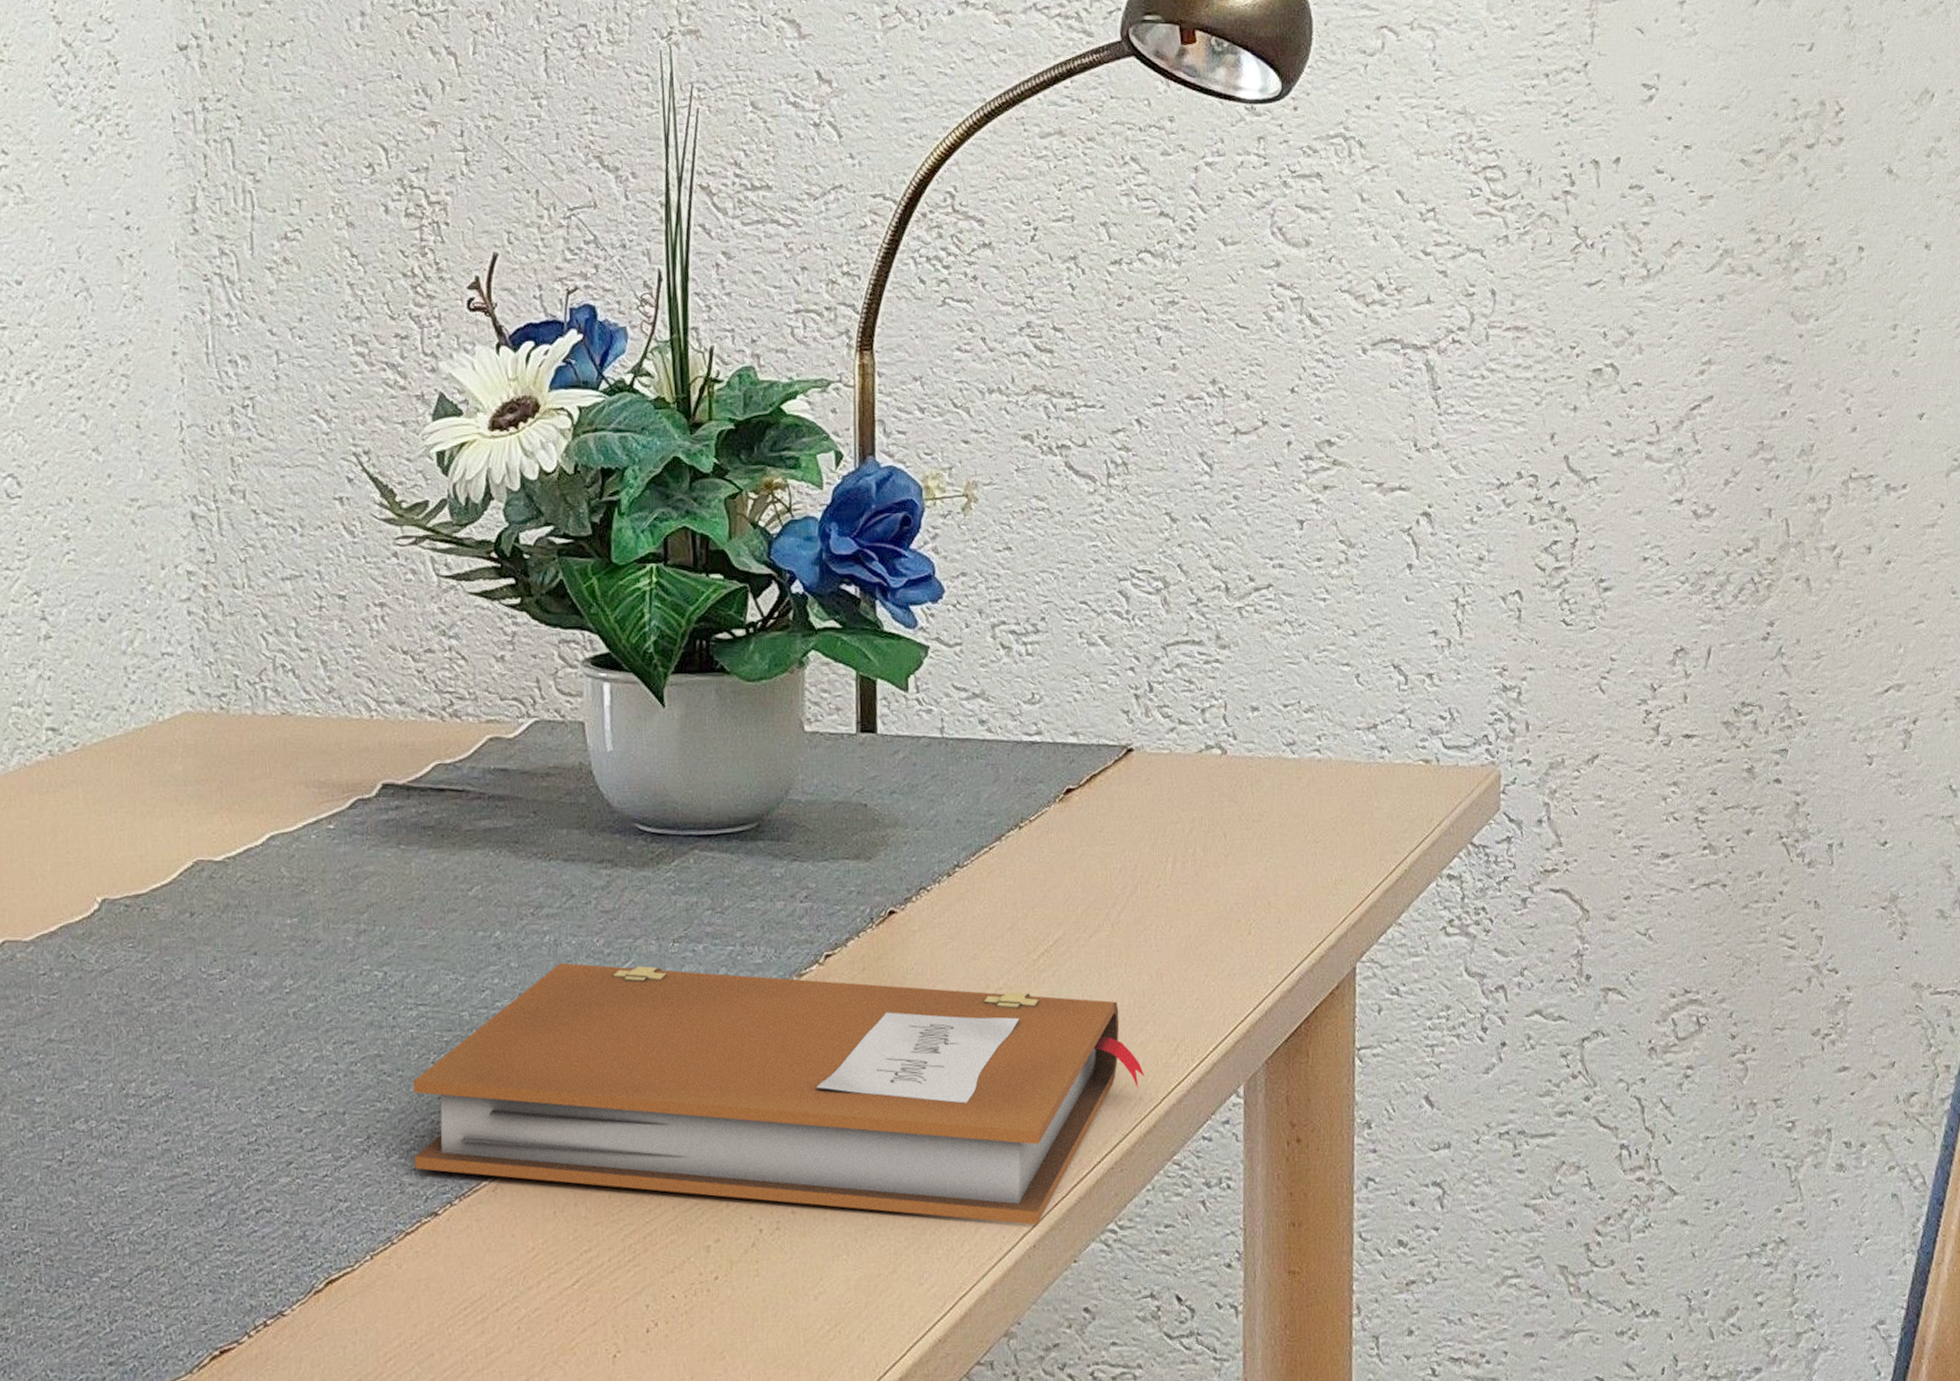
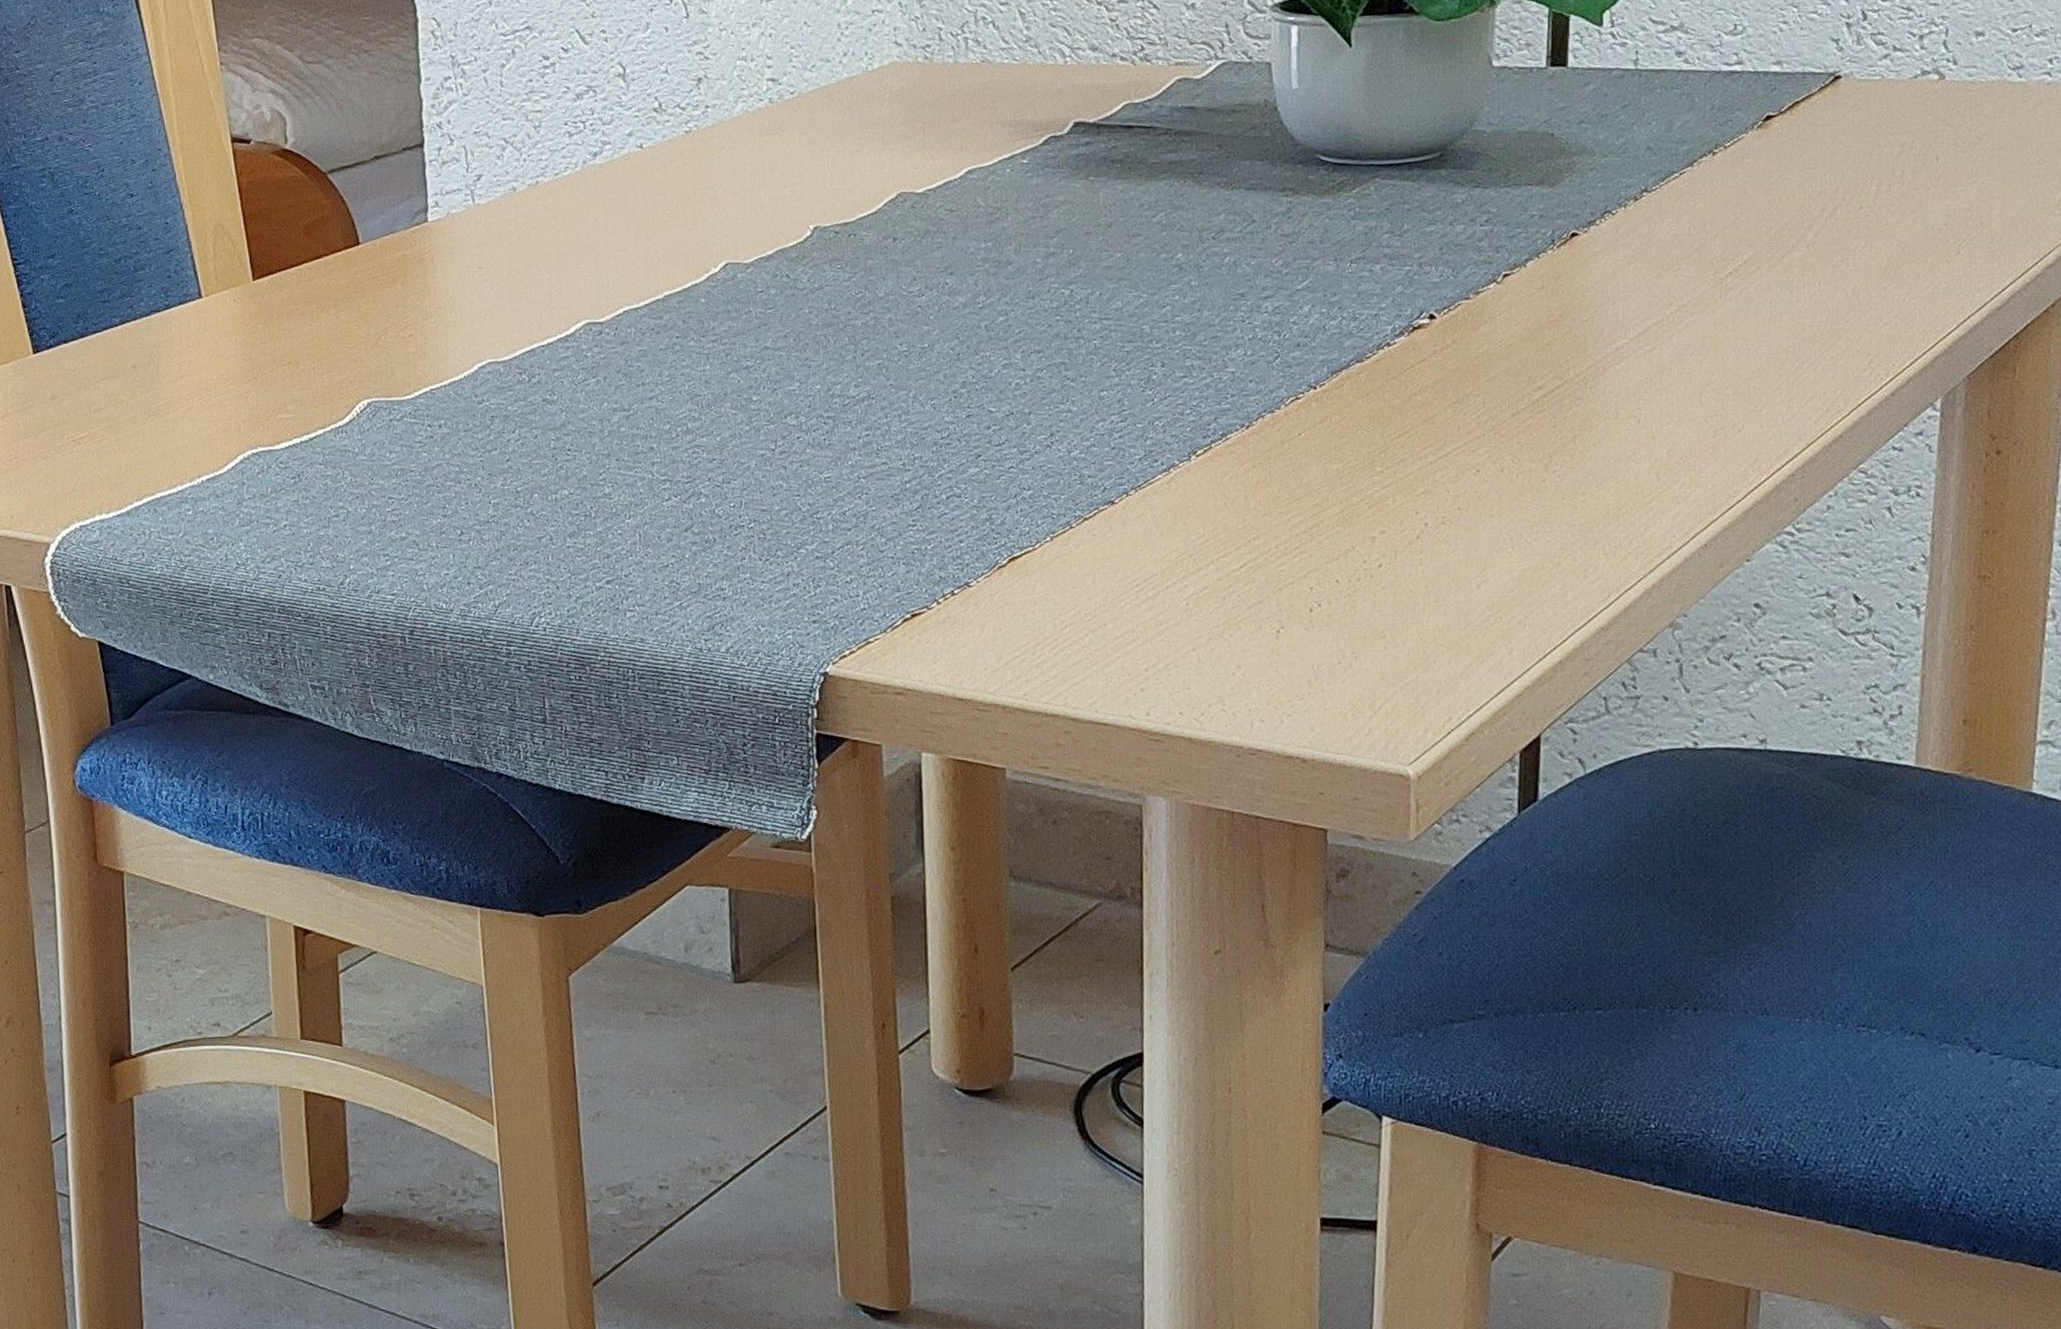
notebook: present [413,963,1145,1225] -> none [1093,281,1834,526]

